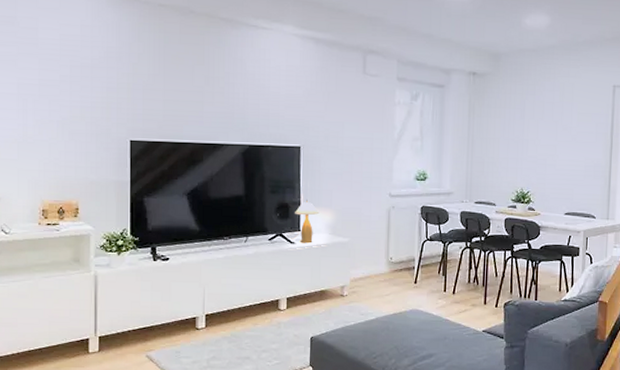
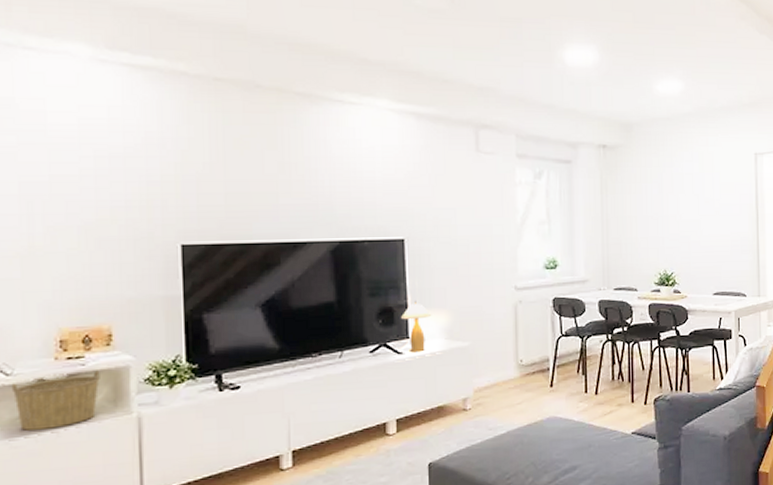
basket: none [10,235,69,278] -> present [12,370,100,431]

